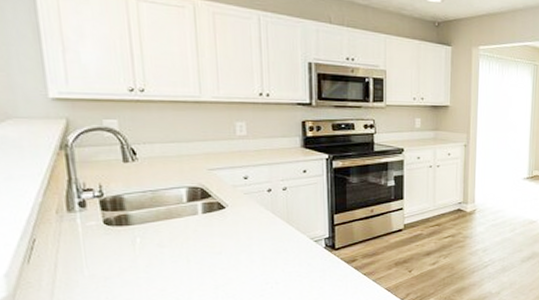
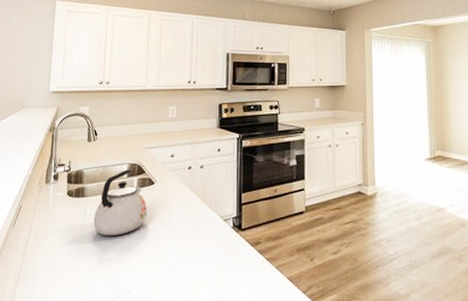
kettle: none [147,193,220,265] -> present [93,169,148,236]

